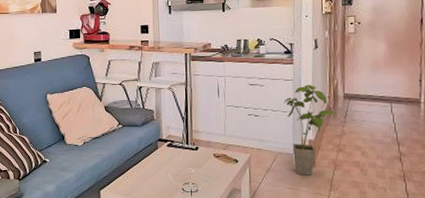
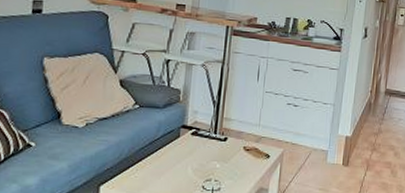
house plant: present [283,85,338,175] -> none [325,76,377,175]

